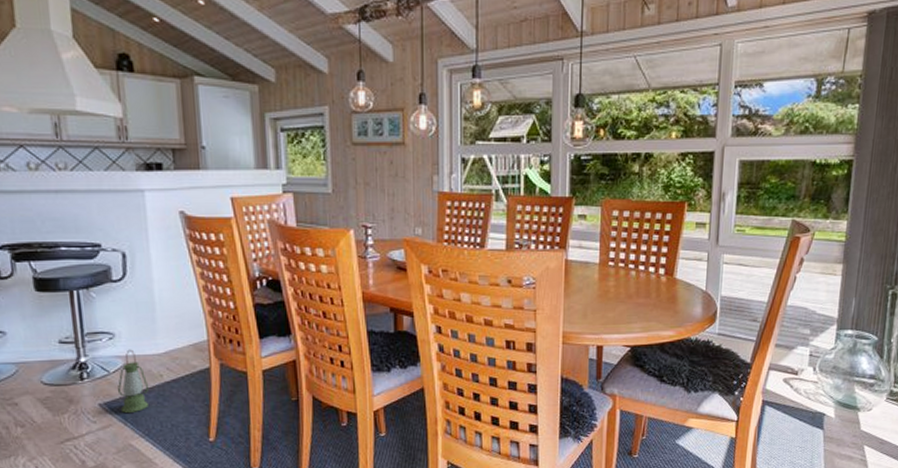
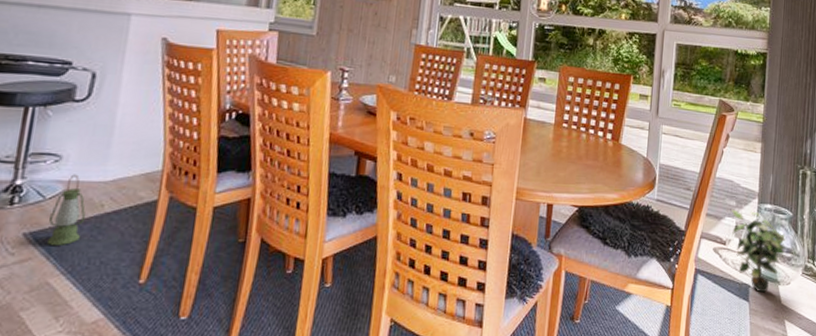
potted plant: none [805,337,874,420] -> present [731,209,790,293]

